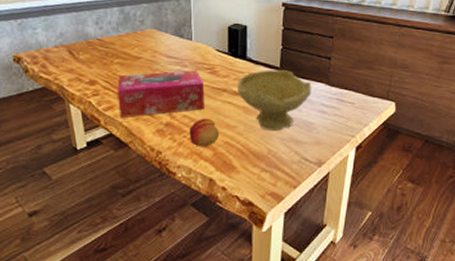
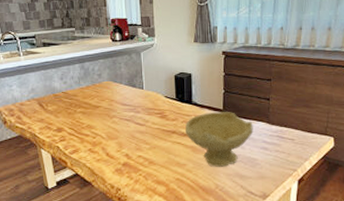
tissue box: present [117,70,205,117] -> none [80,115,157,159]
fruit: present [189,118,220,147] -> none [144,157,171,184]

